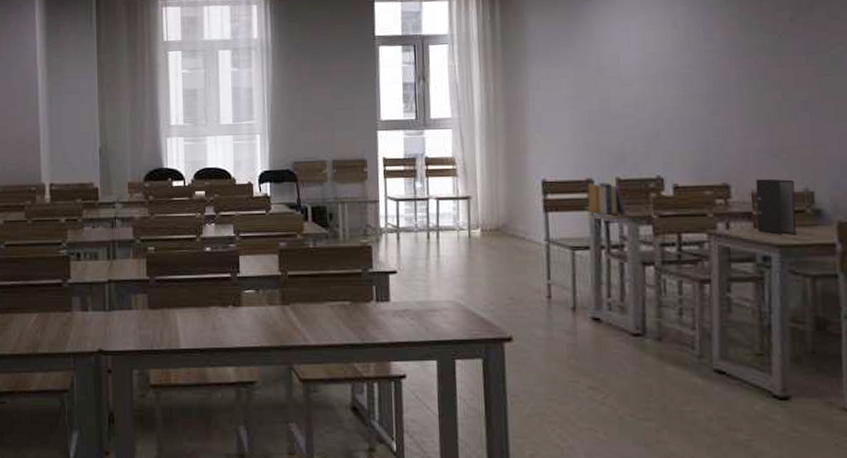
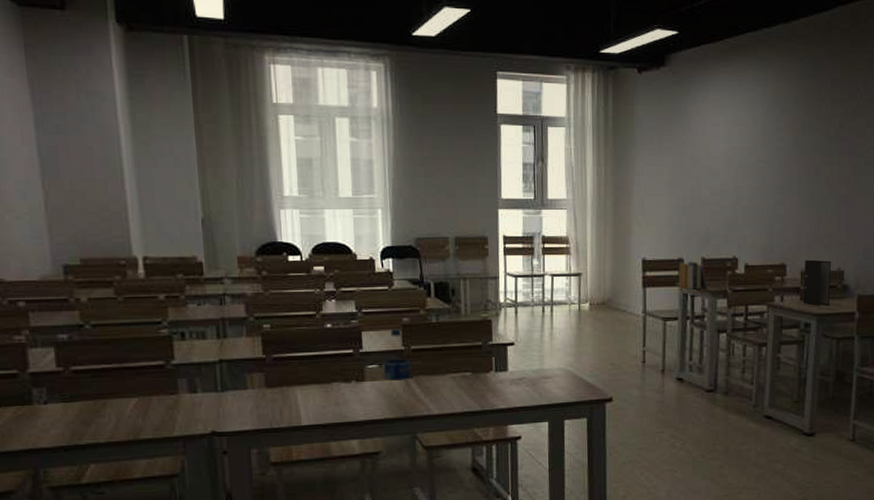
water bottle: none [259,253,288,308] -> present [383,328,411,382]

